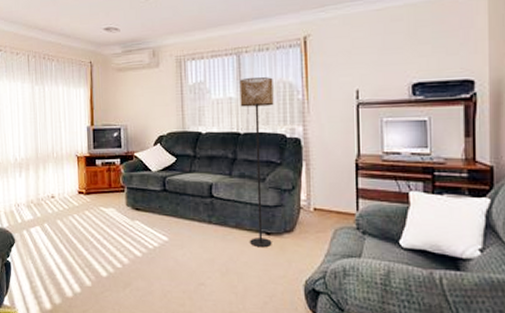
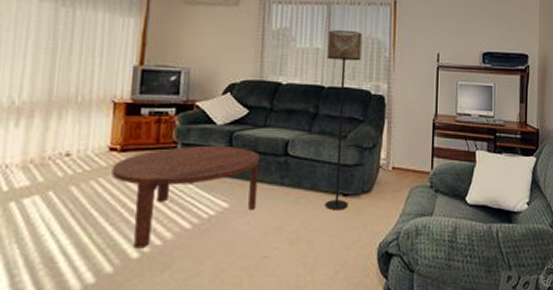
coffee table: none [82,188,190,269] -> present [112,145,260,249]

